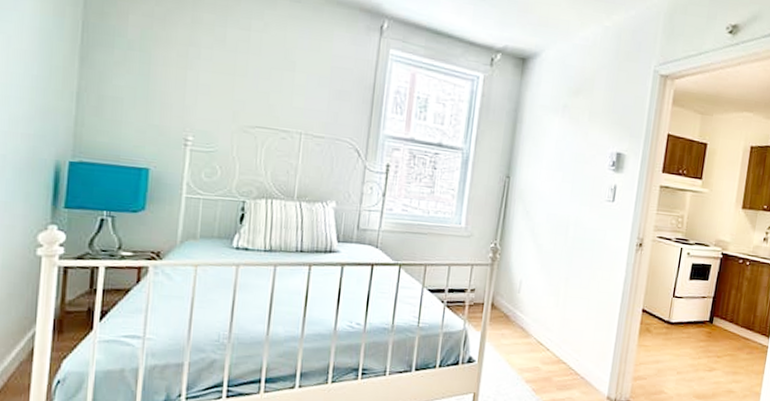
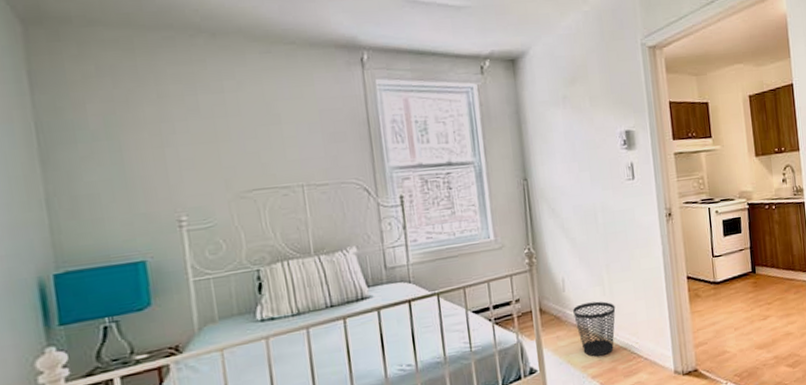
wastebasket: none [522,309,565,364] -> present [573,301,616,357]

